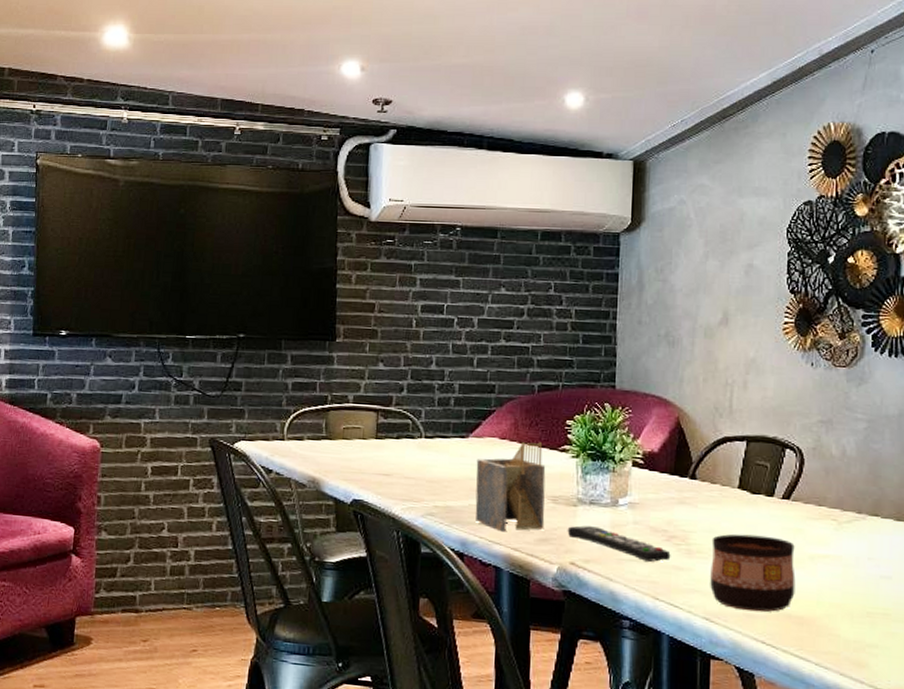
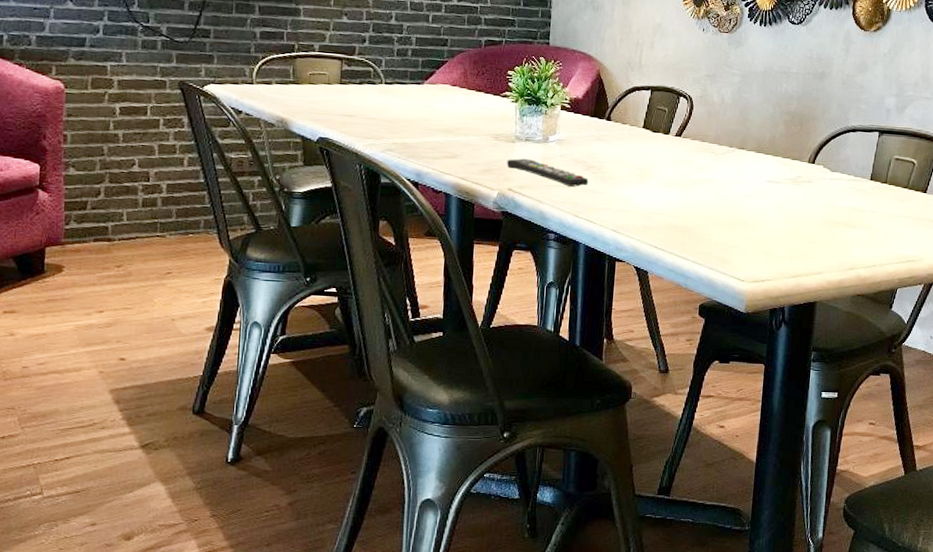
napkin holder: present [475,442,546,532] -> none [428,89,490,164]
cup: present [710,534,796,612] -> none [618,164,683,224]

